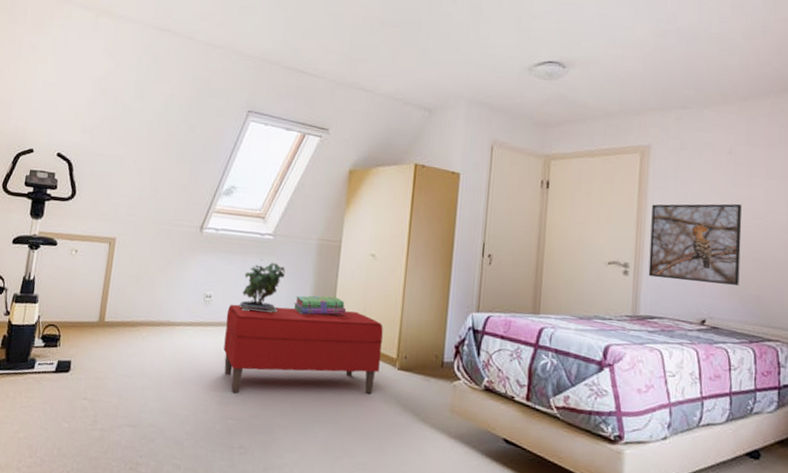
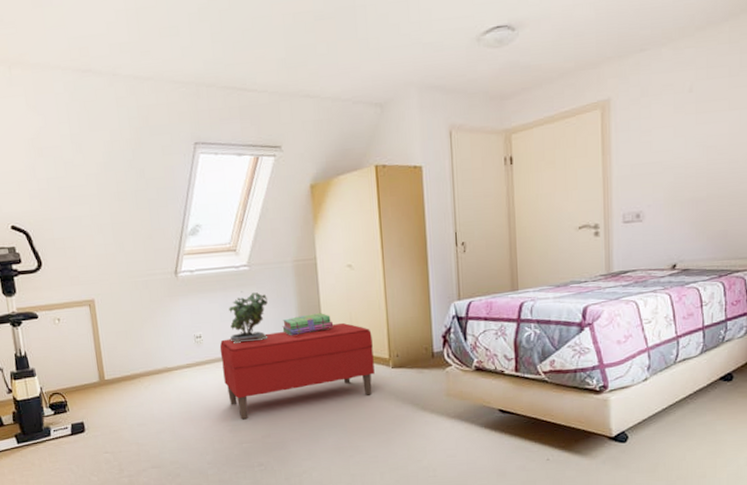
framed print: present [648,203,742,285] -> none [617,142,706,233]

